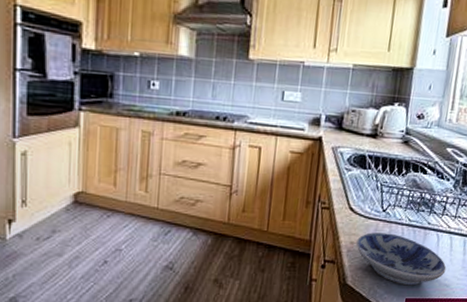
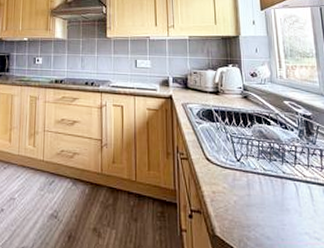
bowl: present [356,232,446,286] -> none [218,182,313,239]

